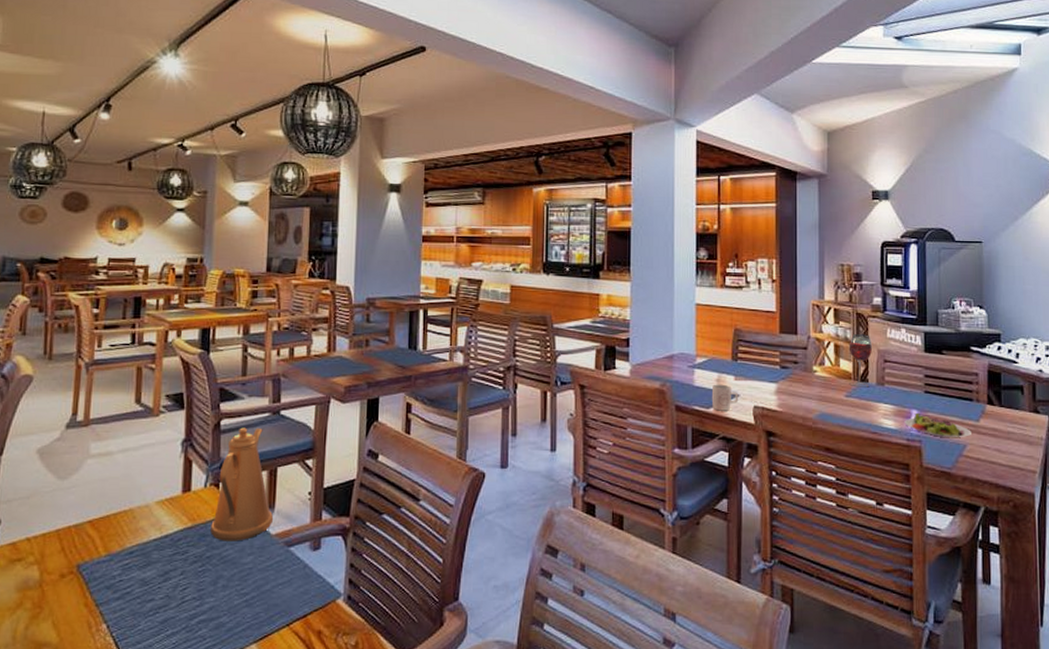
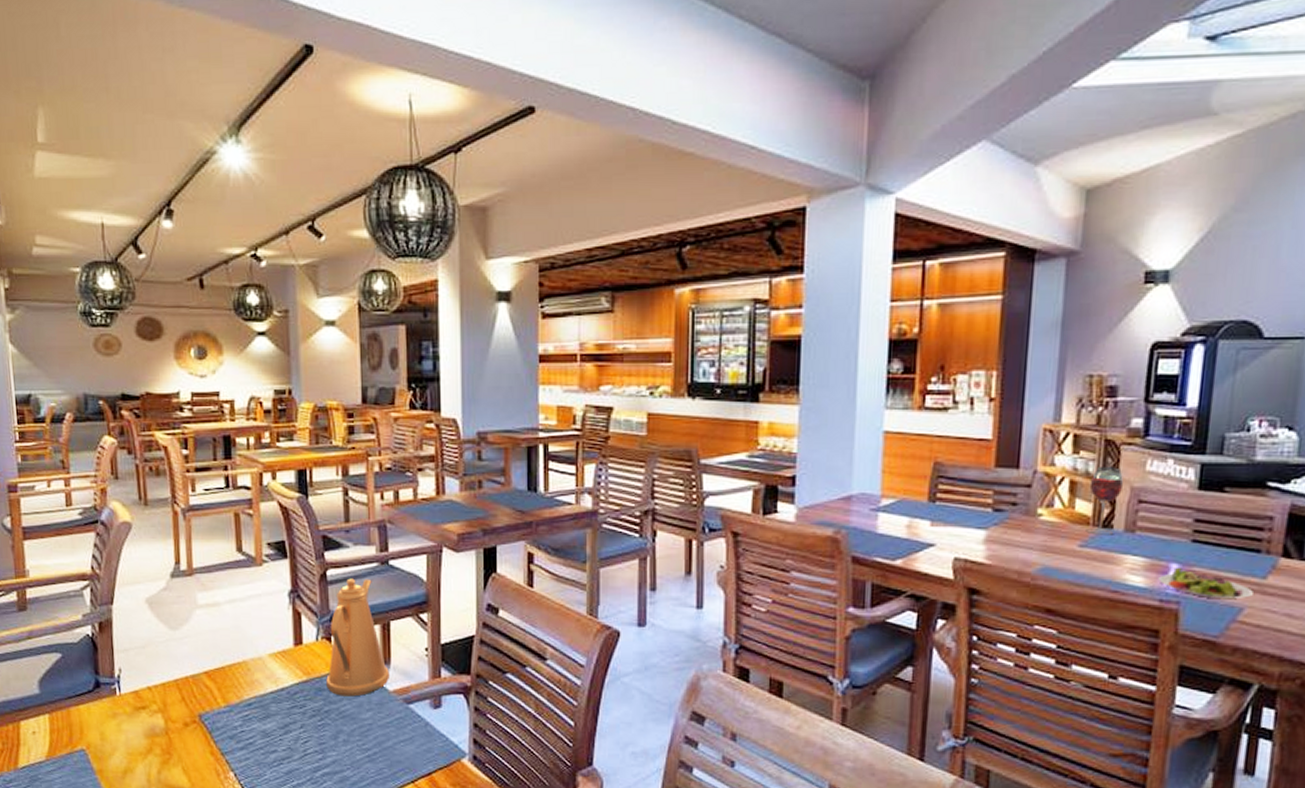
mug: present [711,384,739,411] -> none [898,531,935,564]

